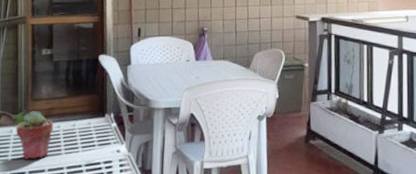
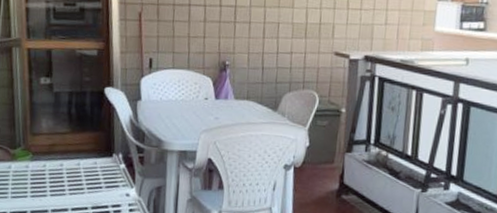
potted succulent: present [16,110,54,160] -> none [15,145,56,199]

